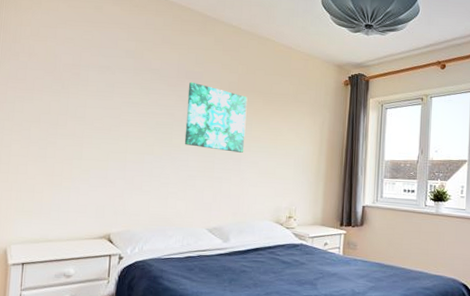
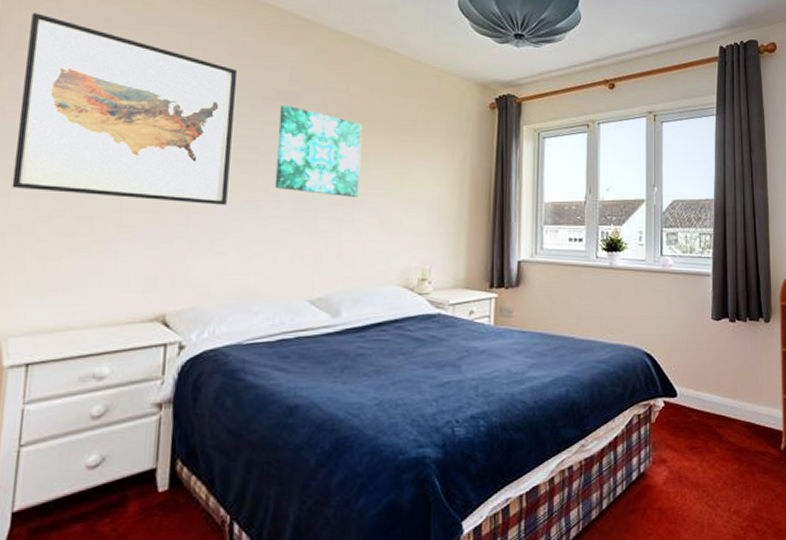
wall art: none [12,16,159,156] -> present [11,13,237,205]

